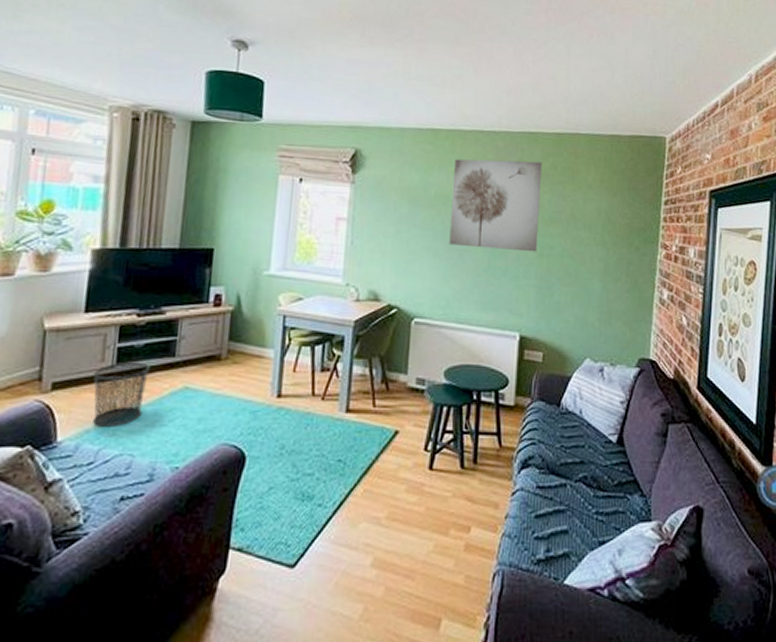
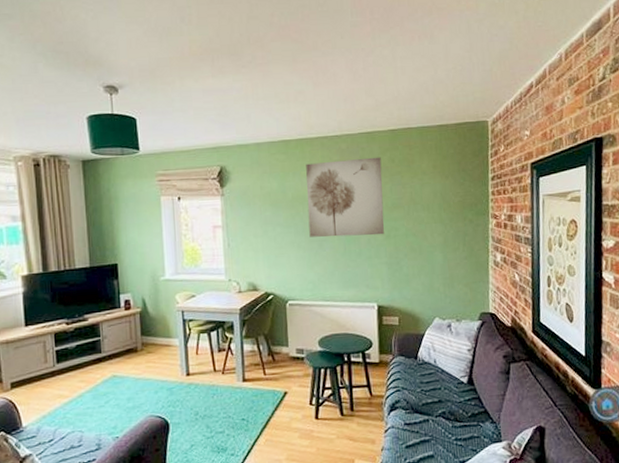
waste bin: present [93,361,150,427] -> none [41,359,84,413]

